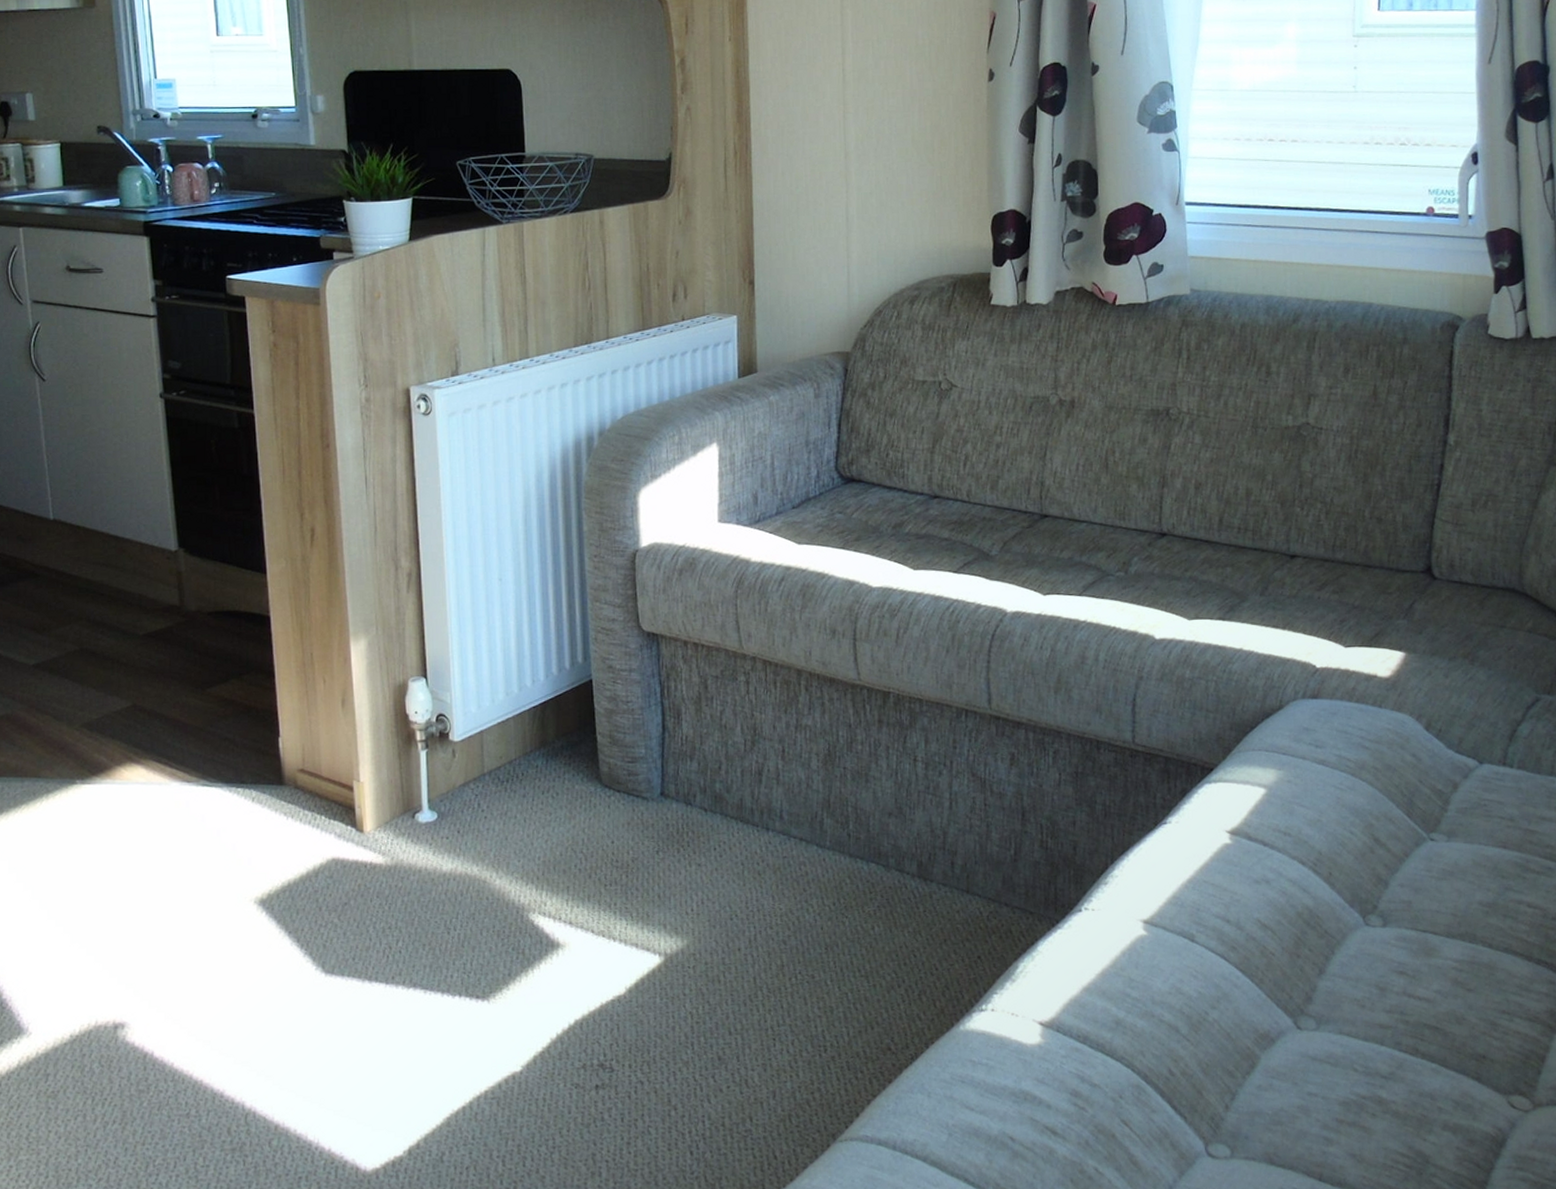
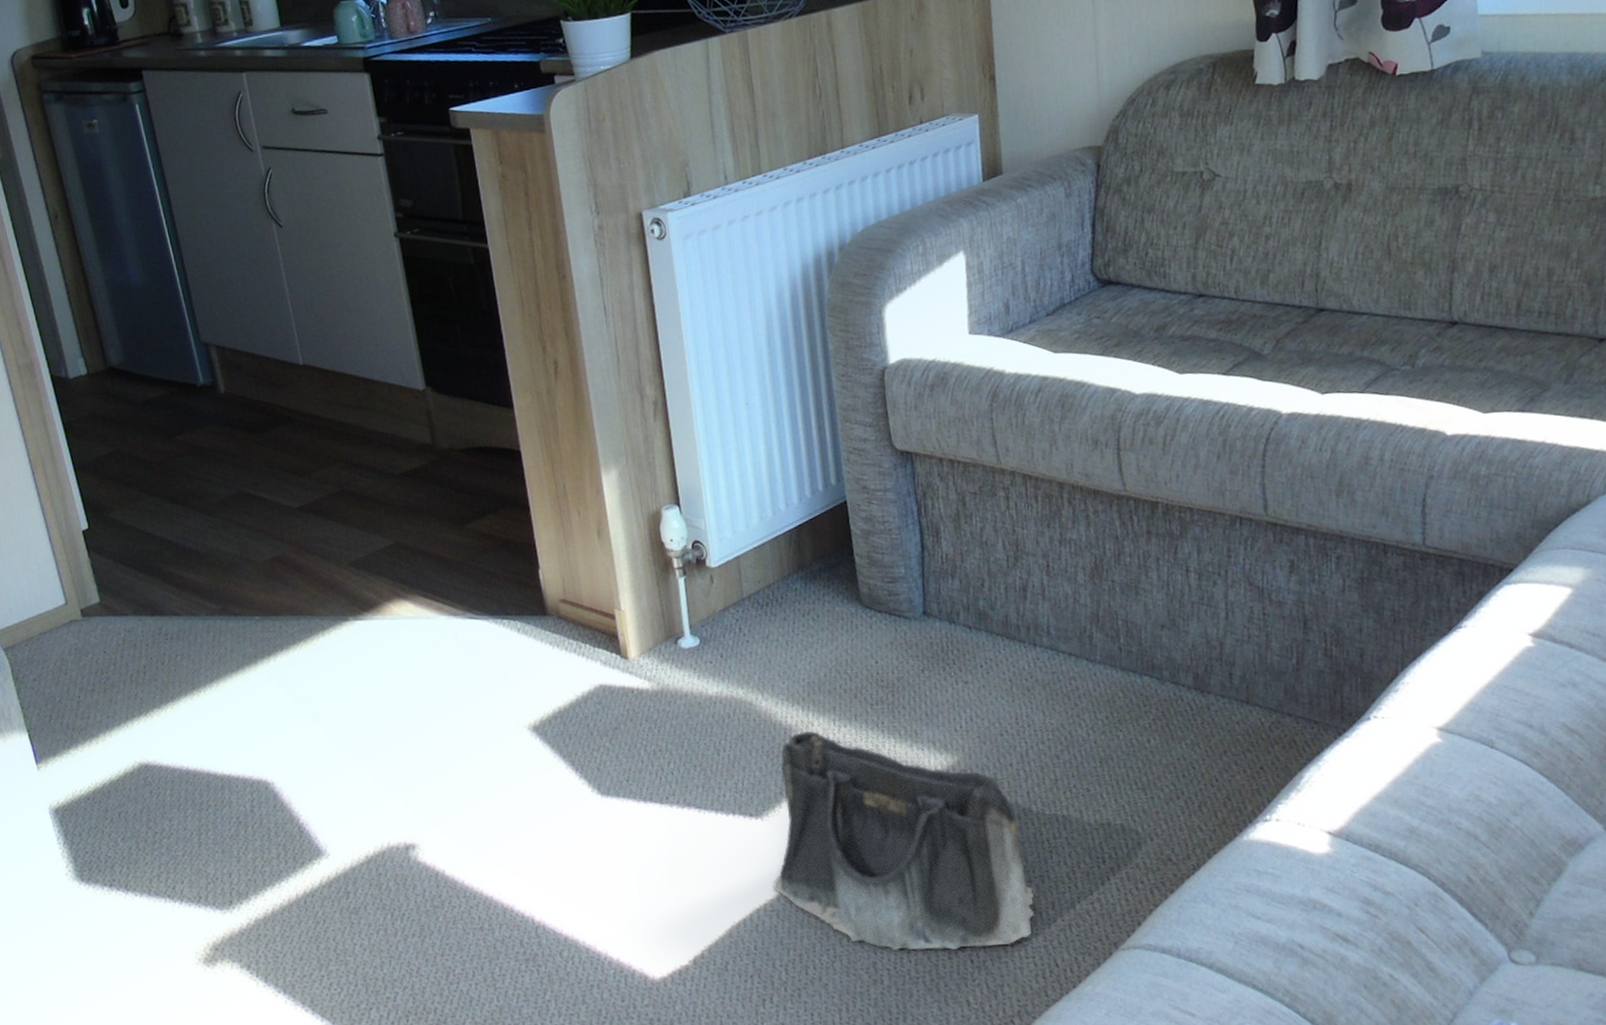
saddlebag: none [495,911,756,1142] -> present [773,731,1035,951]

